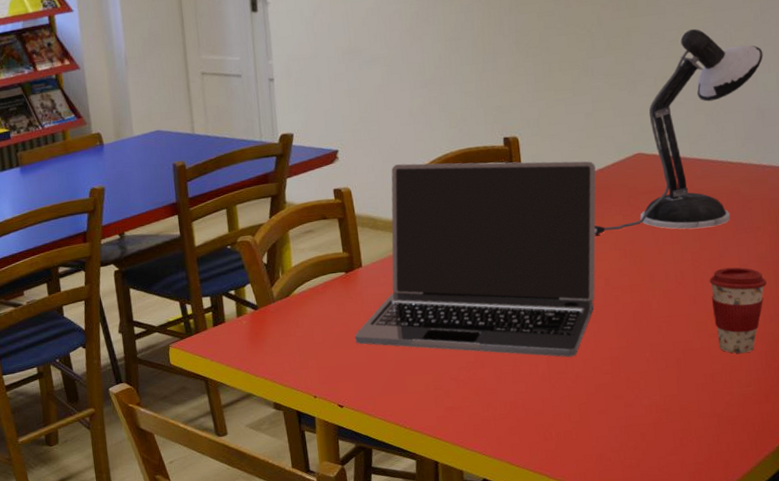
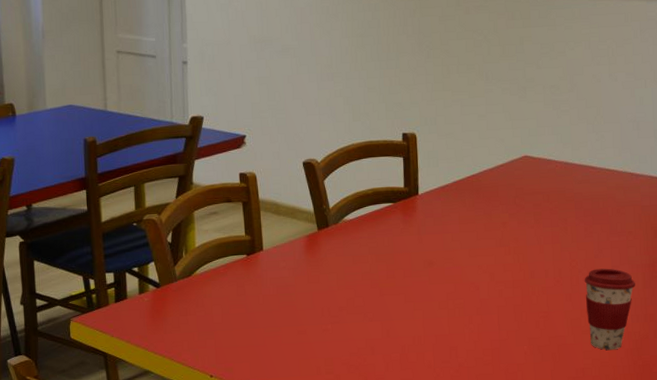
laptop: present [354,161,596,358] -> none [252,152,486,347]
desk lamp: present [594,28,763,235] -> none [482,42,641,231]

